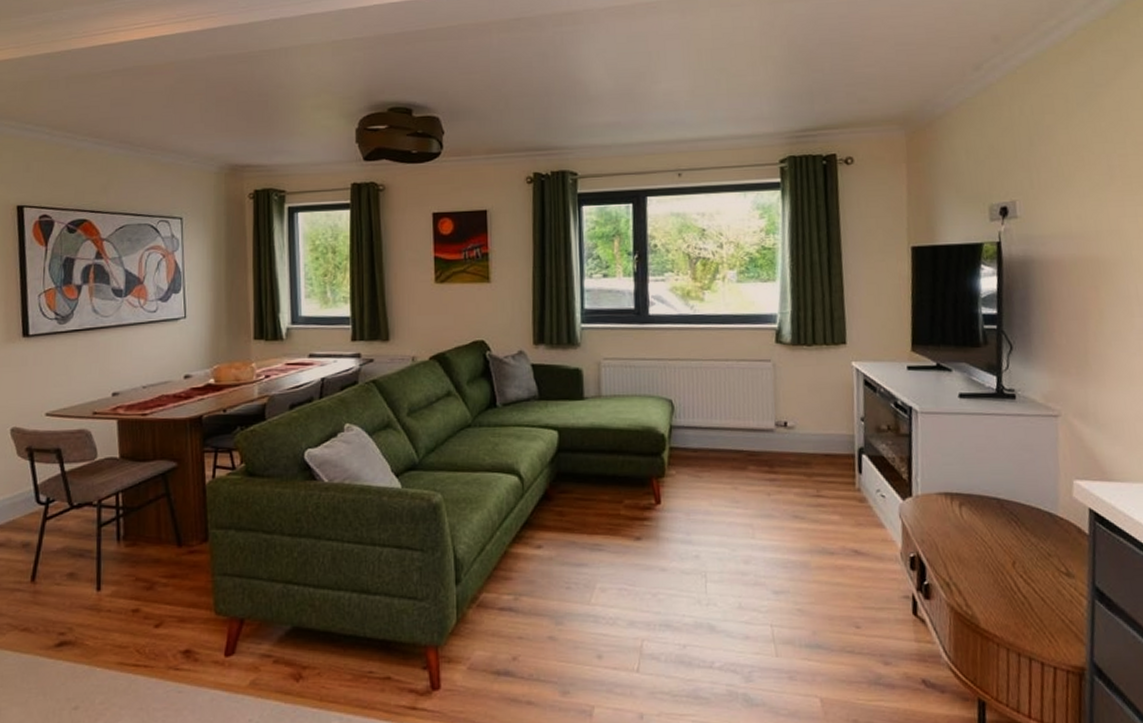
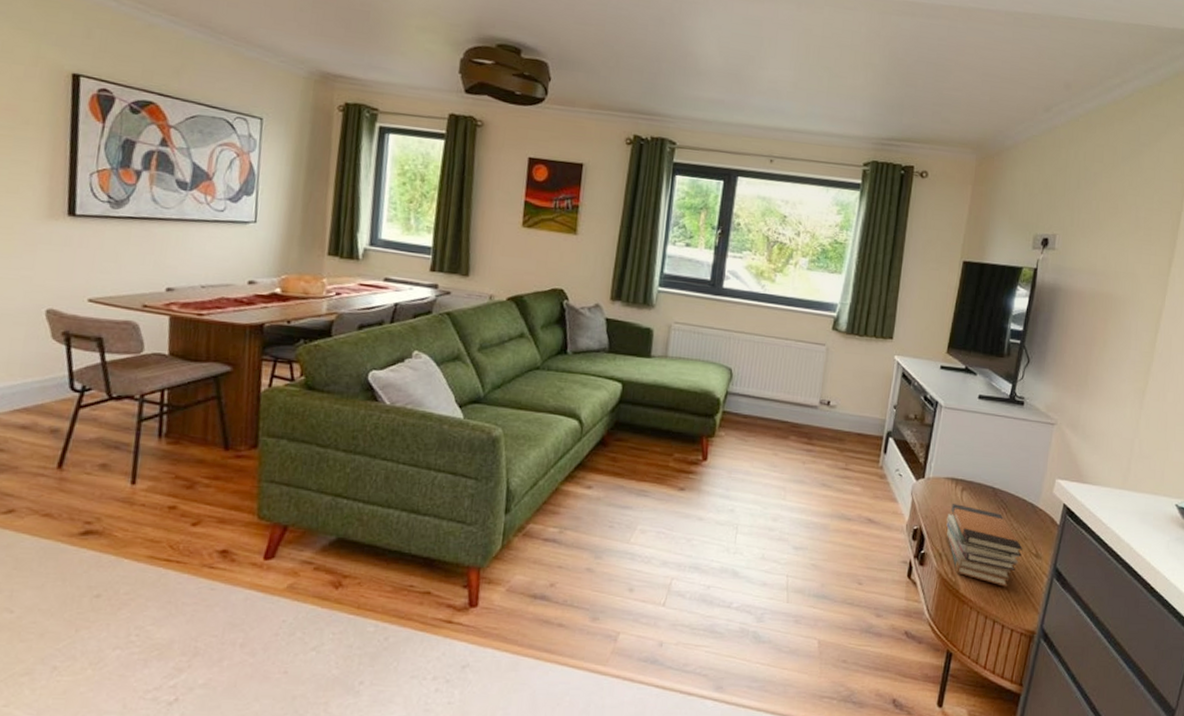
book stack: none [947,522,1050,616] -> present [946,504,1023,587]

